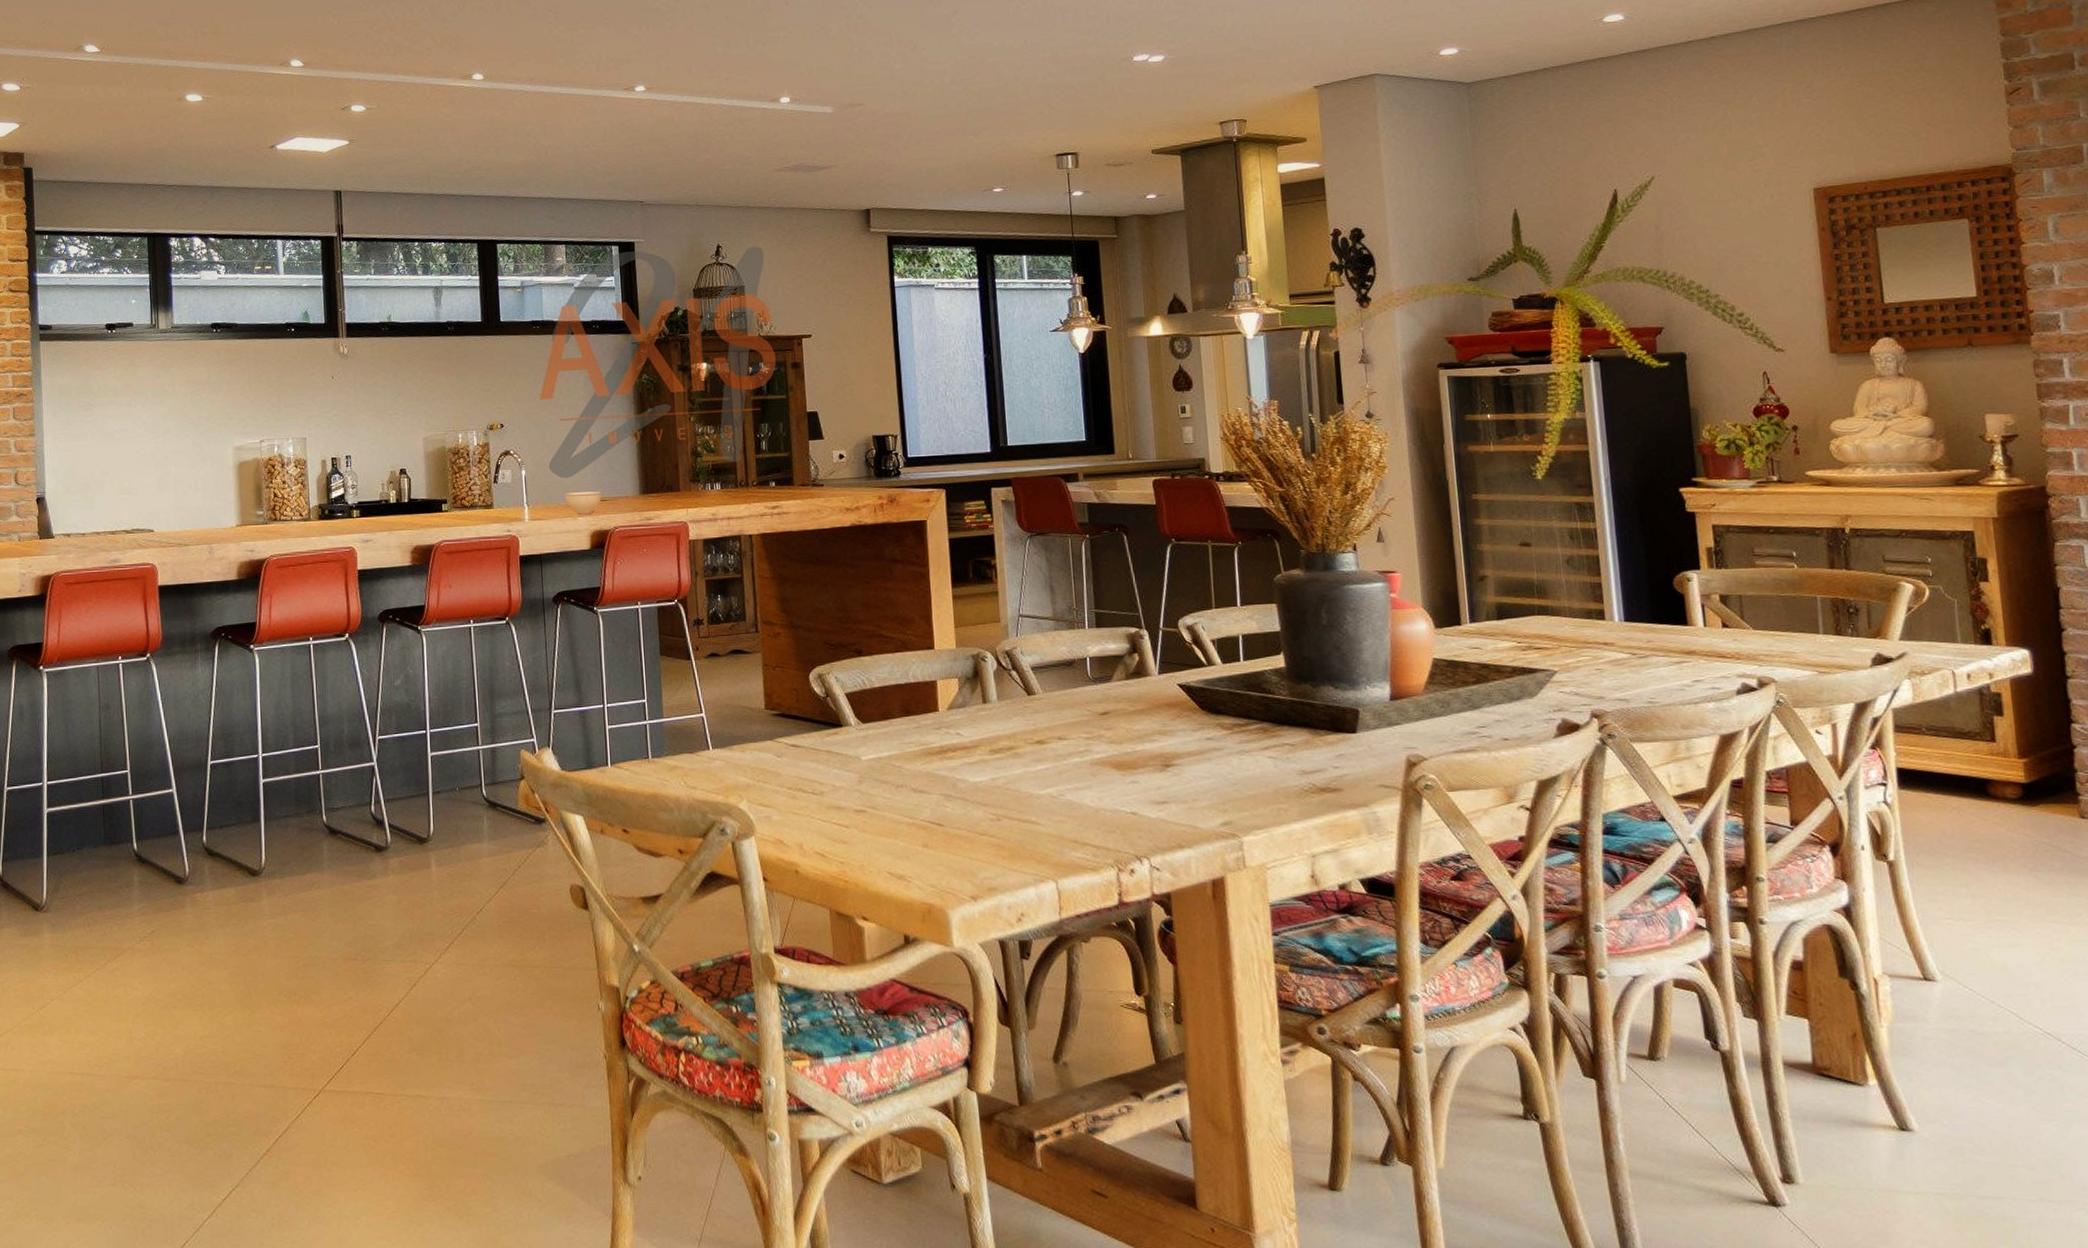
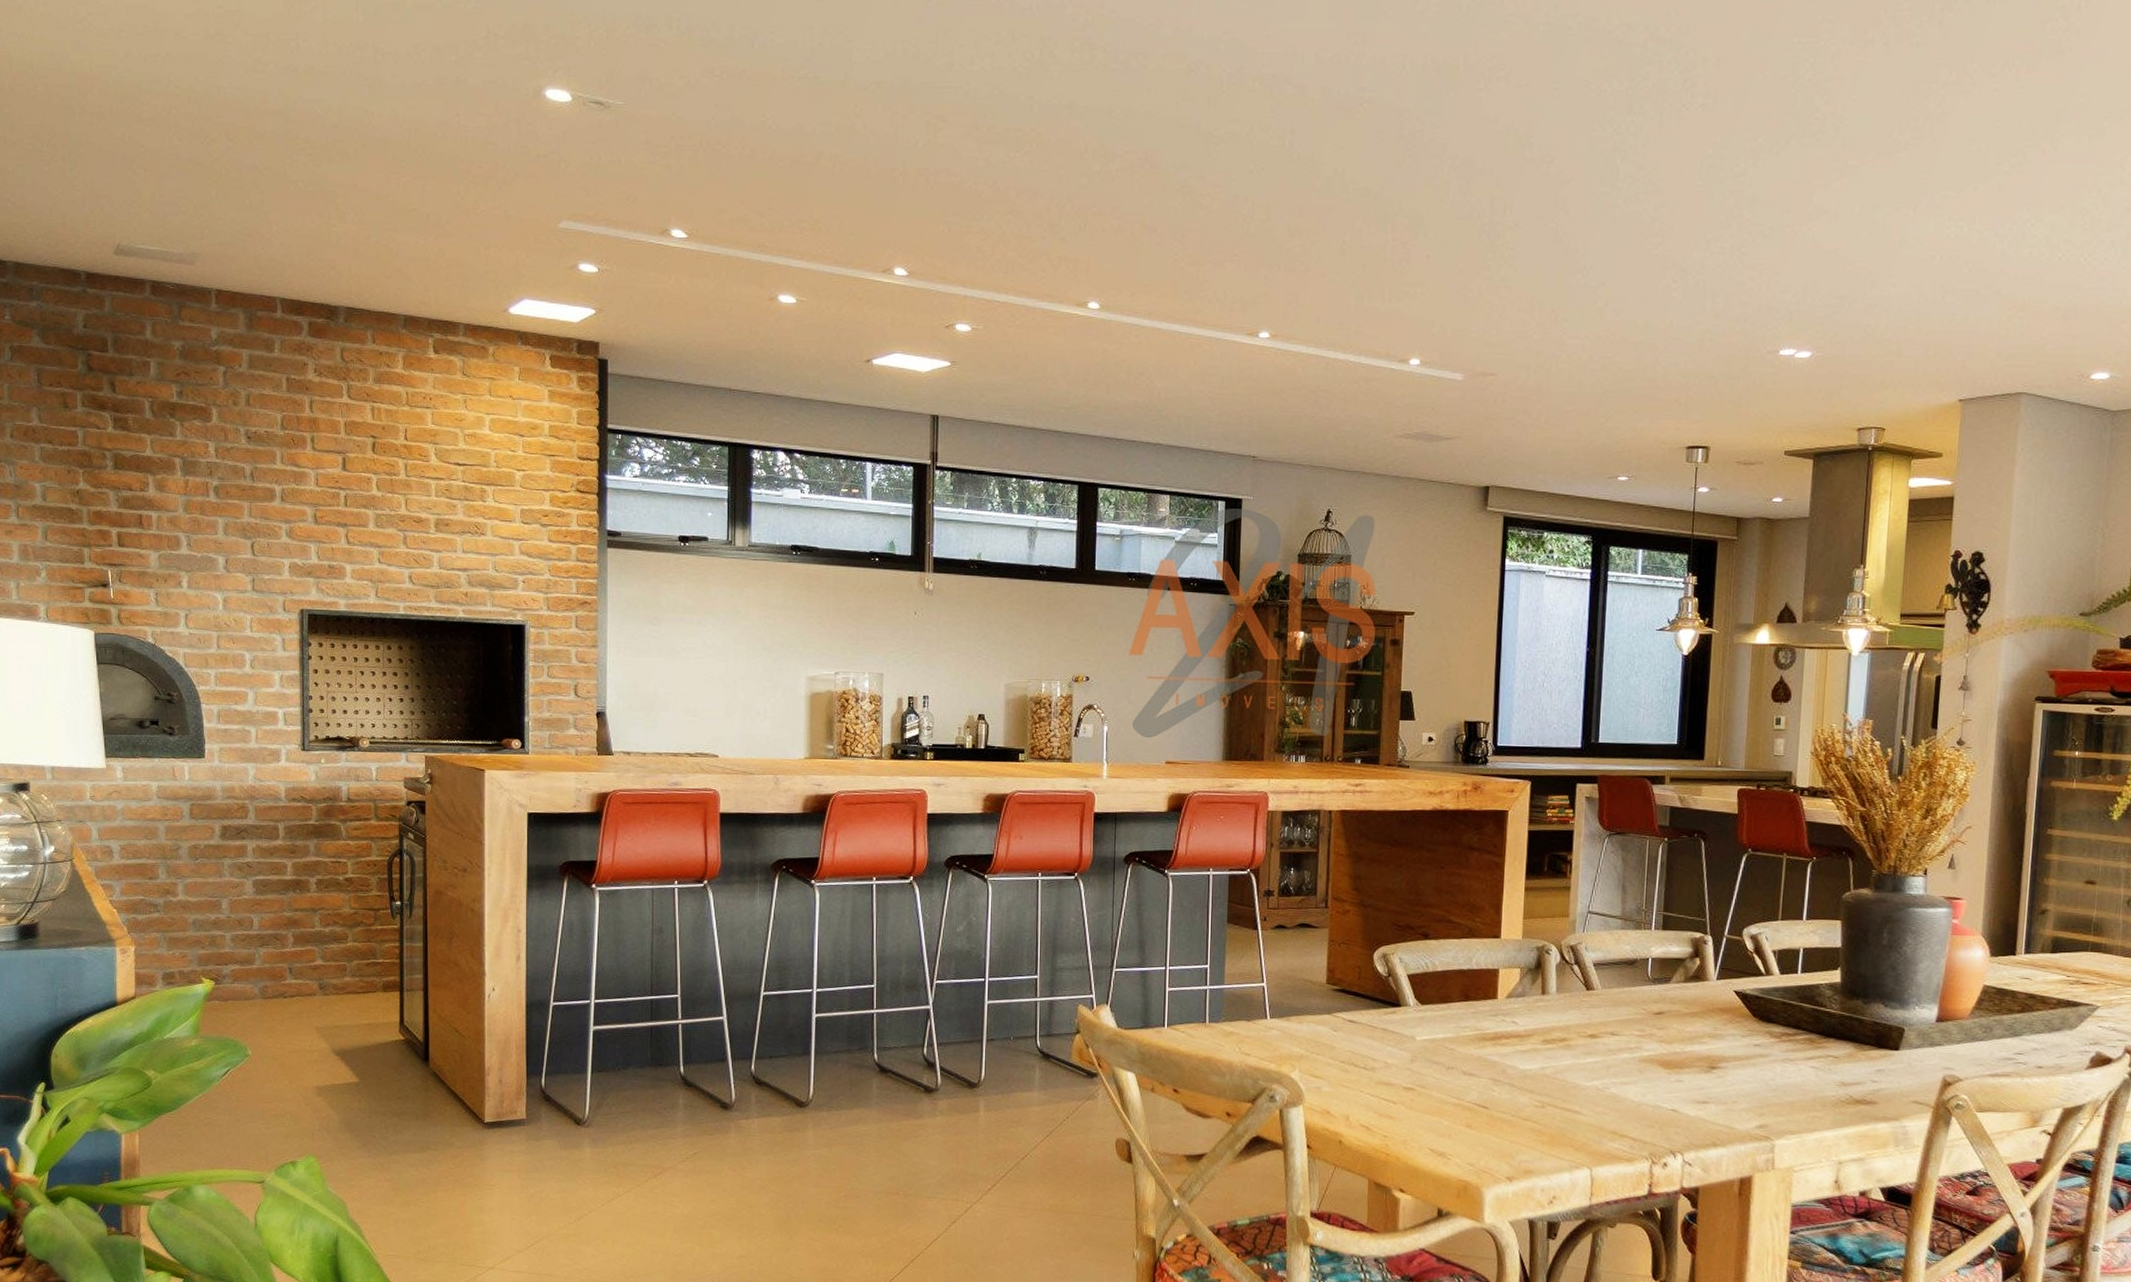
bowl: present [564,491,602,516] -> none [1145,753,1185,778]

